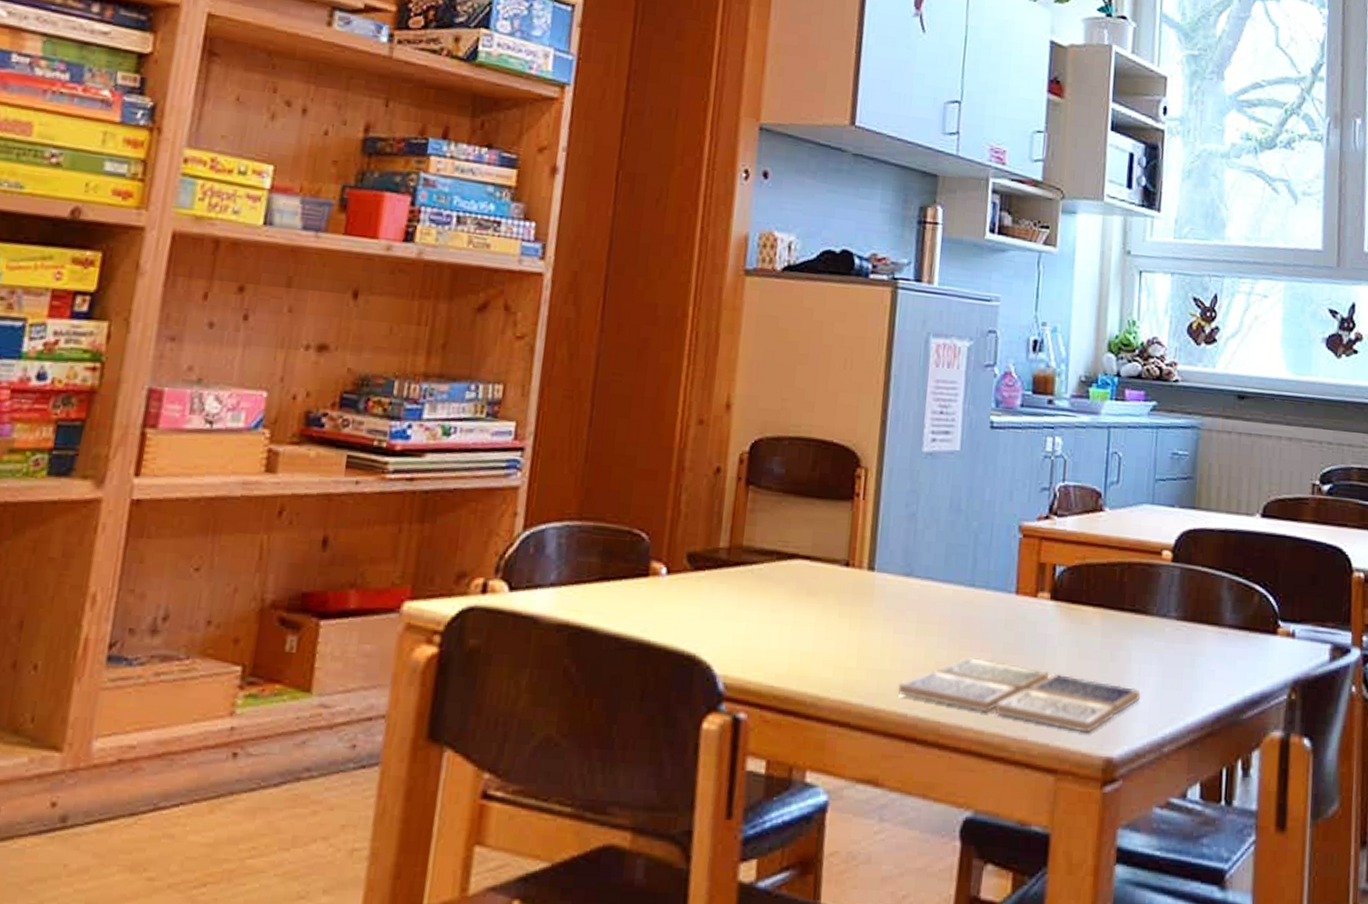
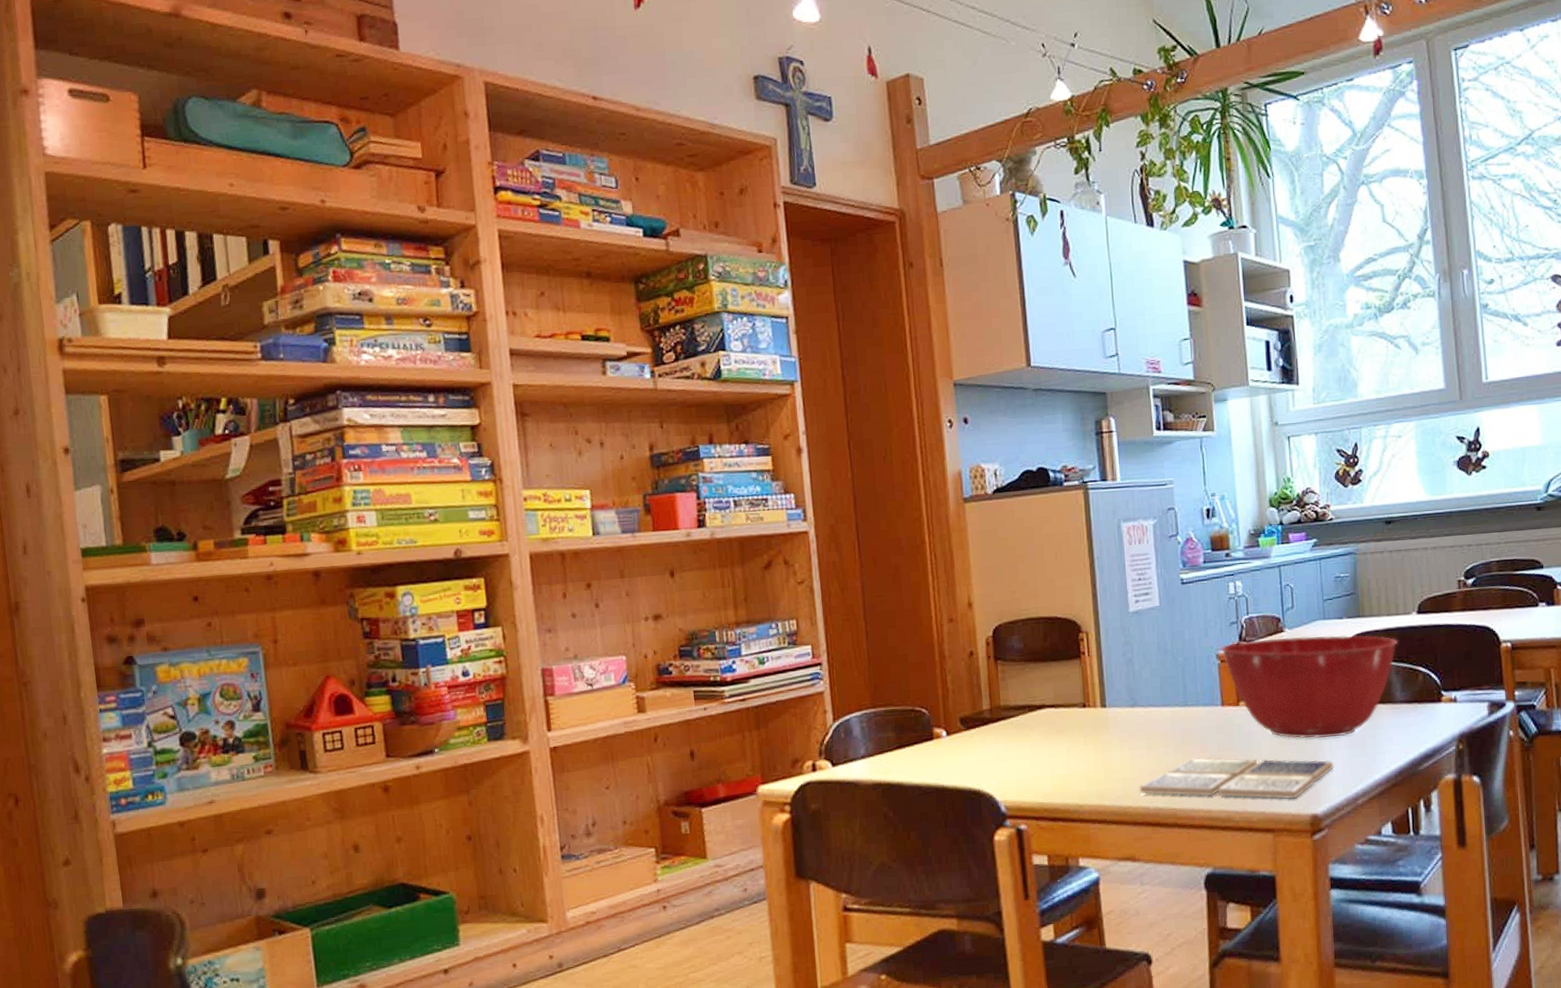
mixing bowl: none [1024,514,1235,659] -> present [1220,635,1398,739]

